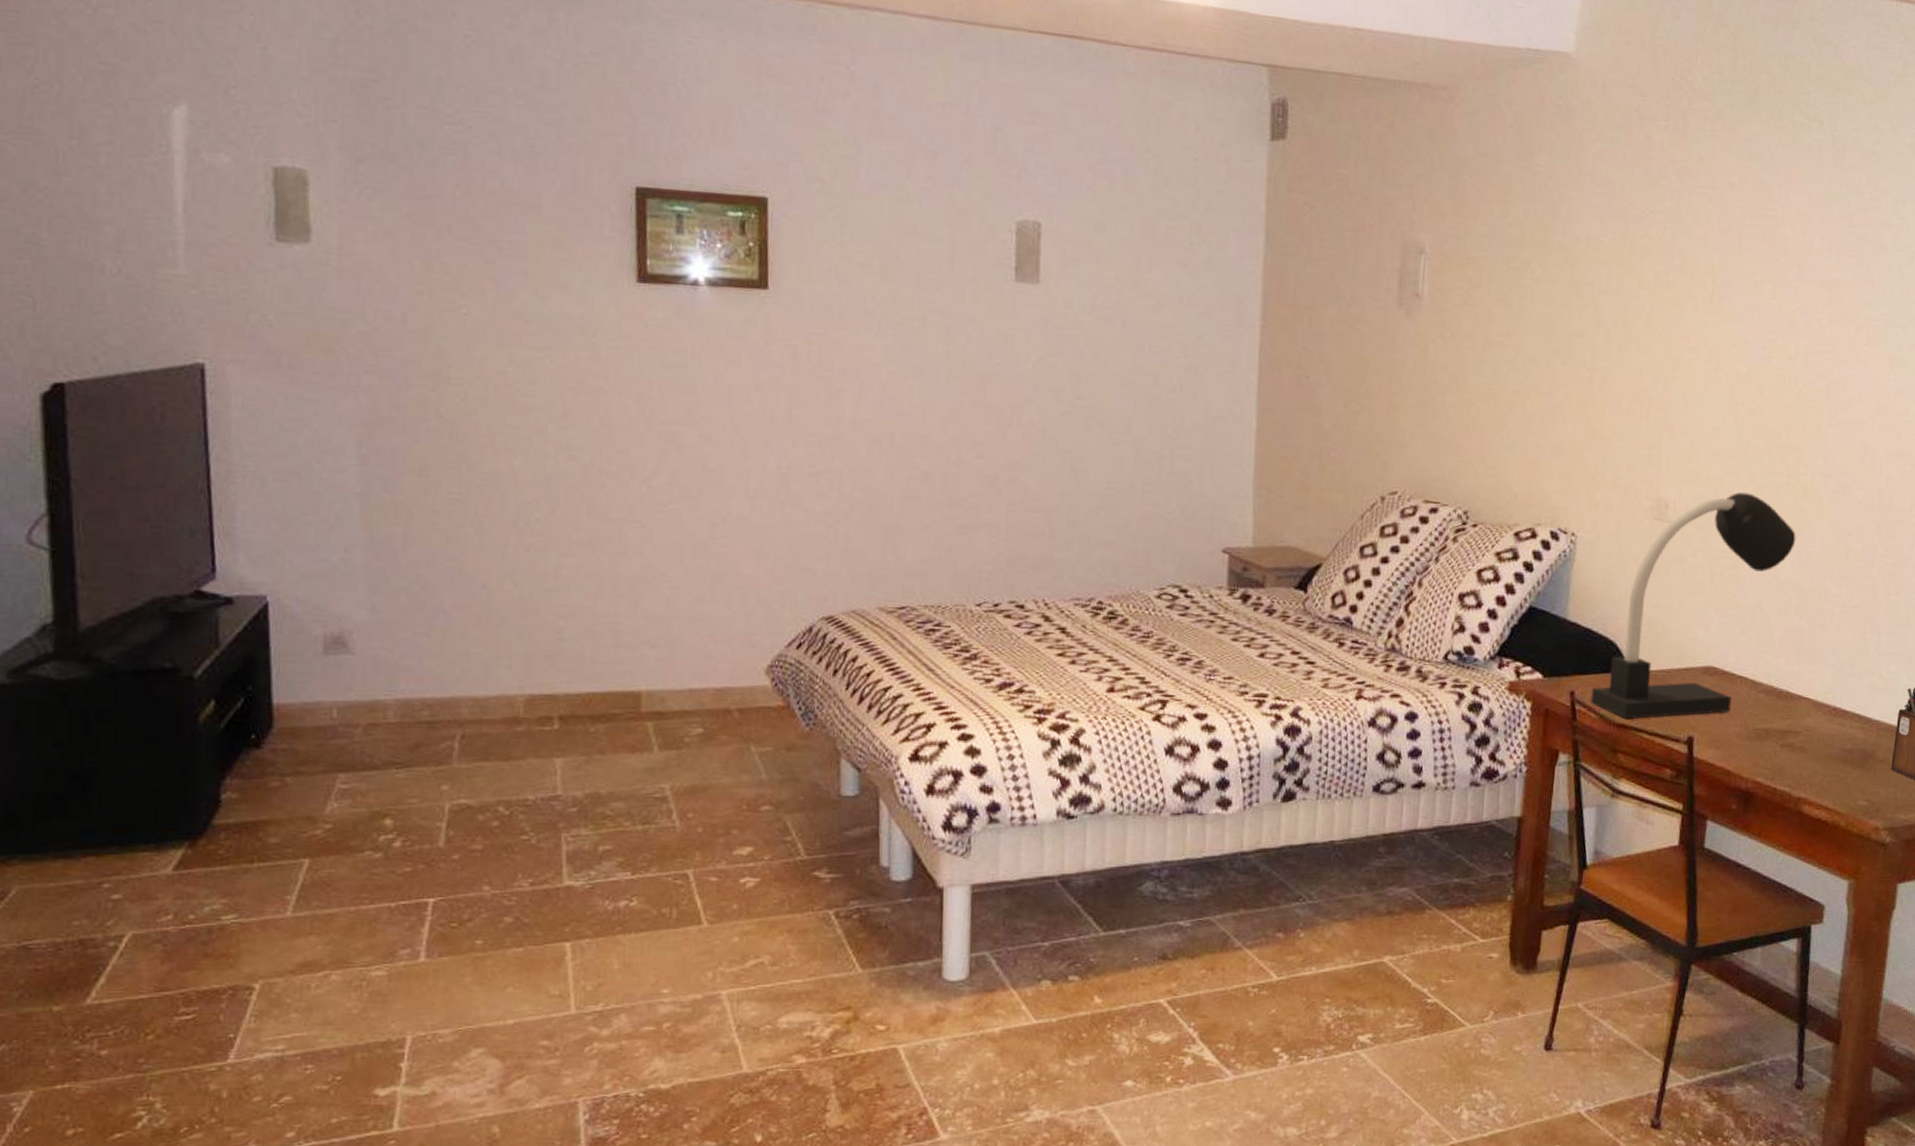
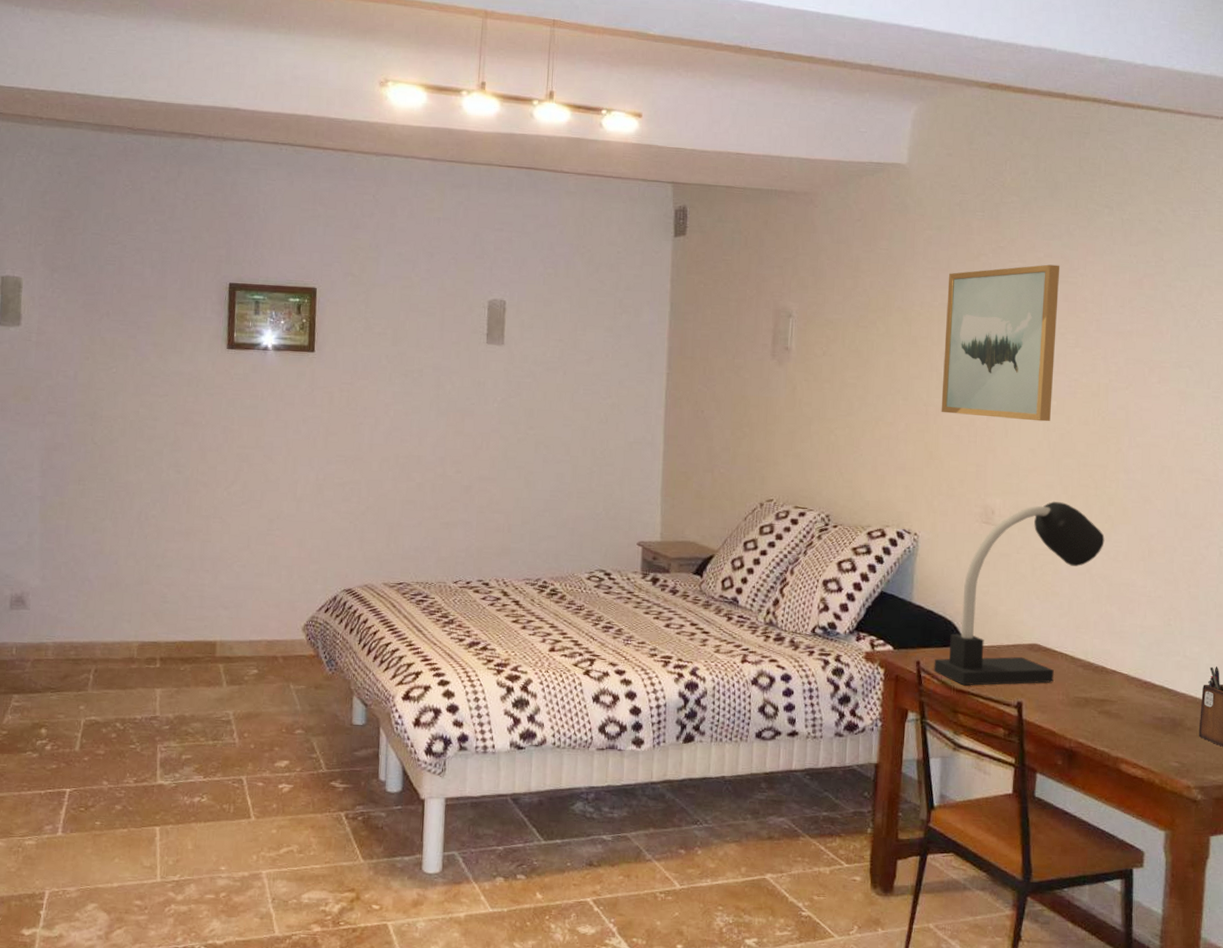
wall art: none [1608,192,1758,393] -> present [941,264,1060,422]

